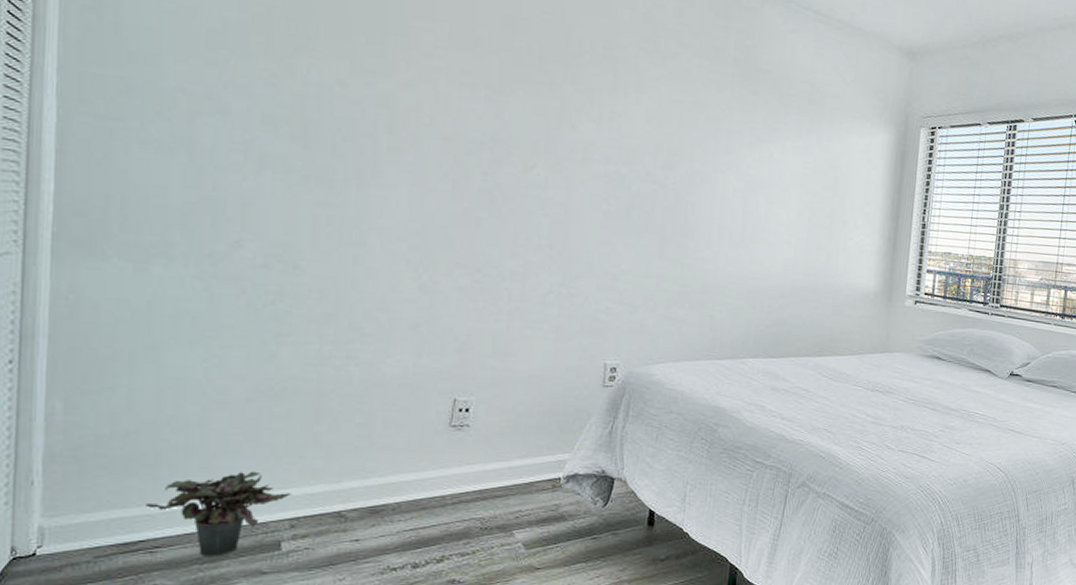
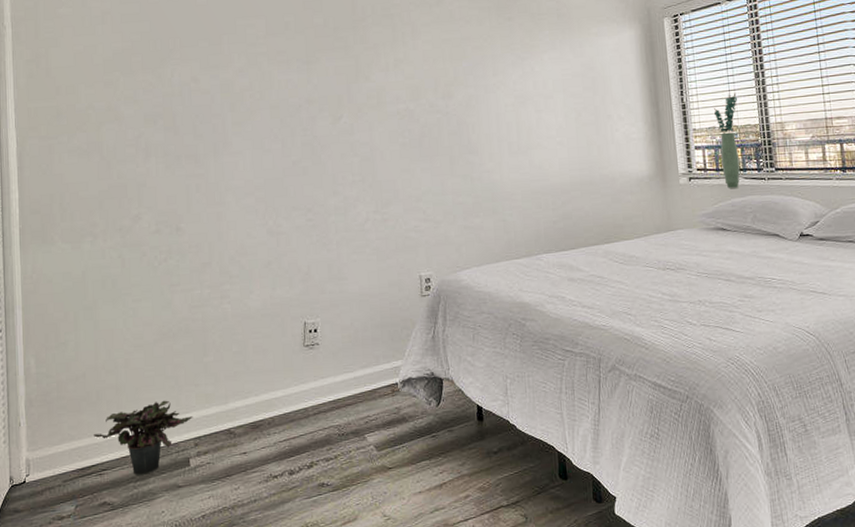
vase: none [949,220,979,318] -> present [714,92,740,188]

